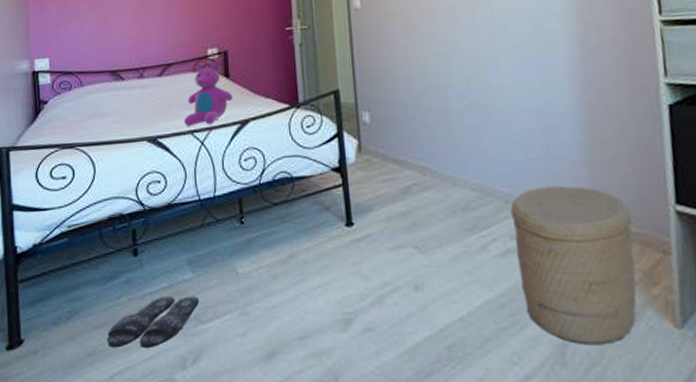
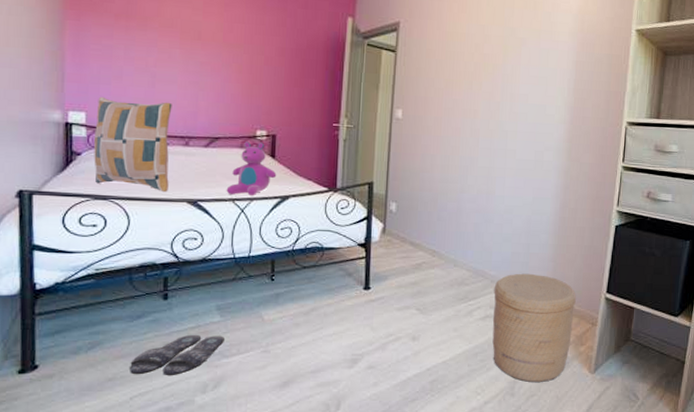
pillow: none [58,33,128,132] -> present [94,96,172,192]

